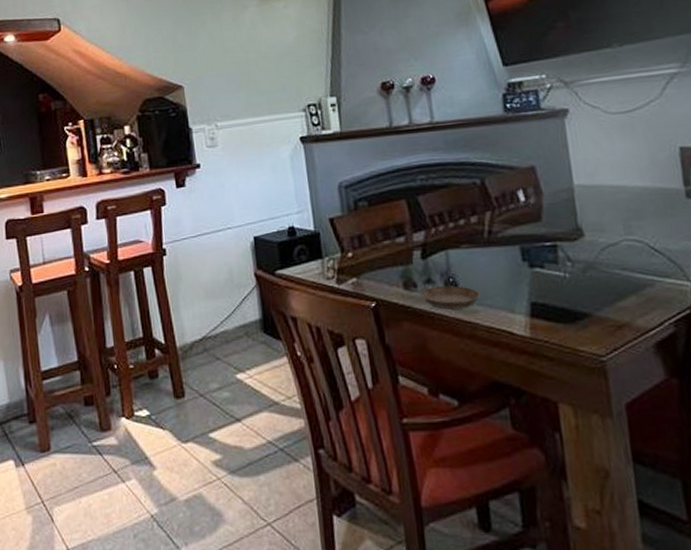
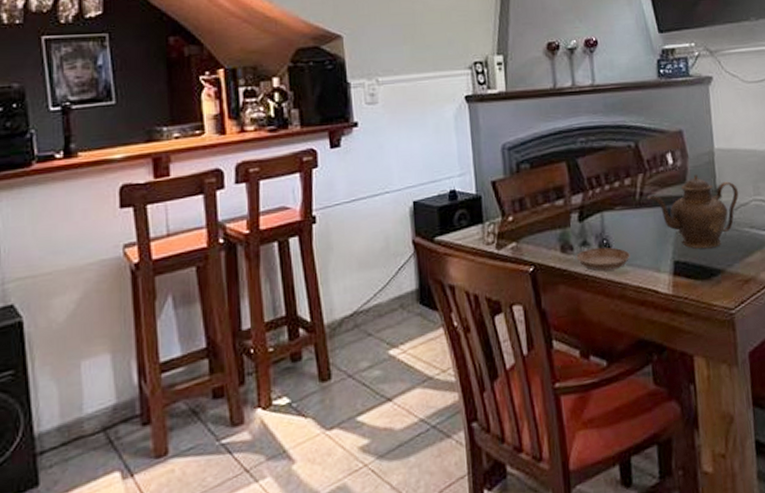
teapot: none [496,212,606,291] -> present [647,174,739,250]

